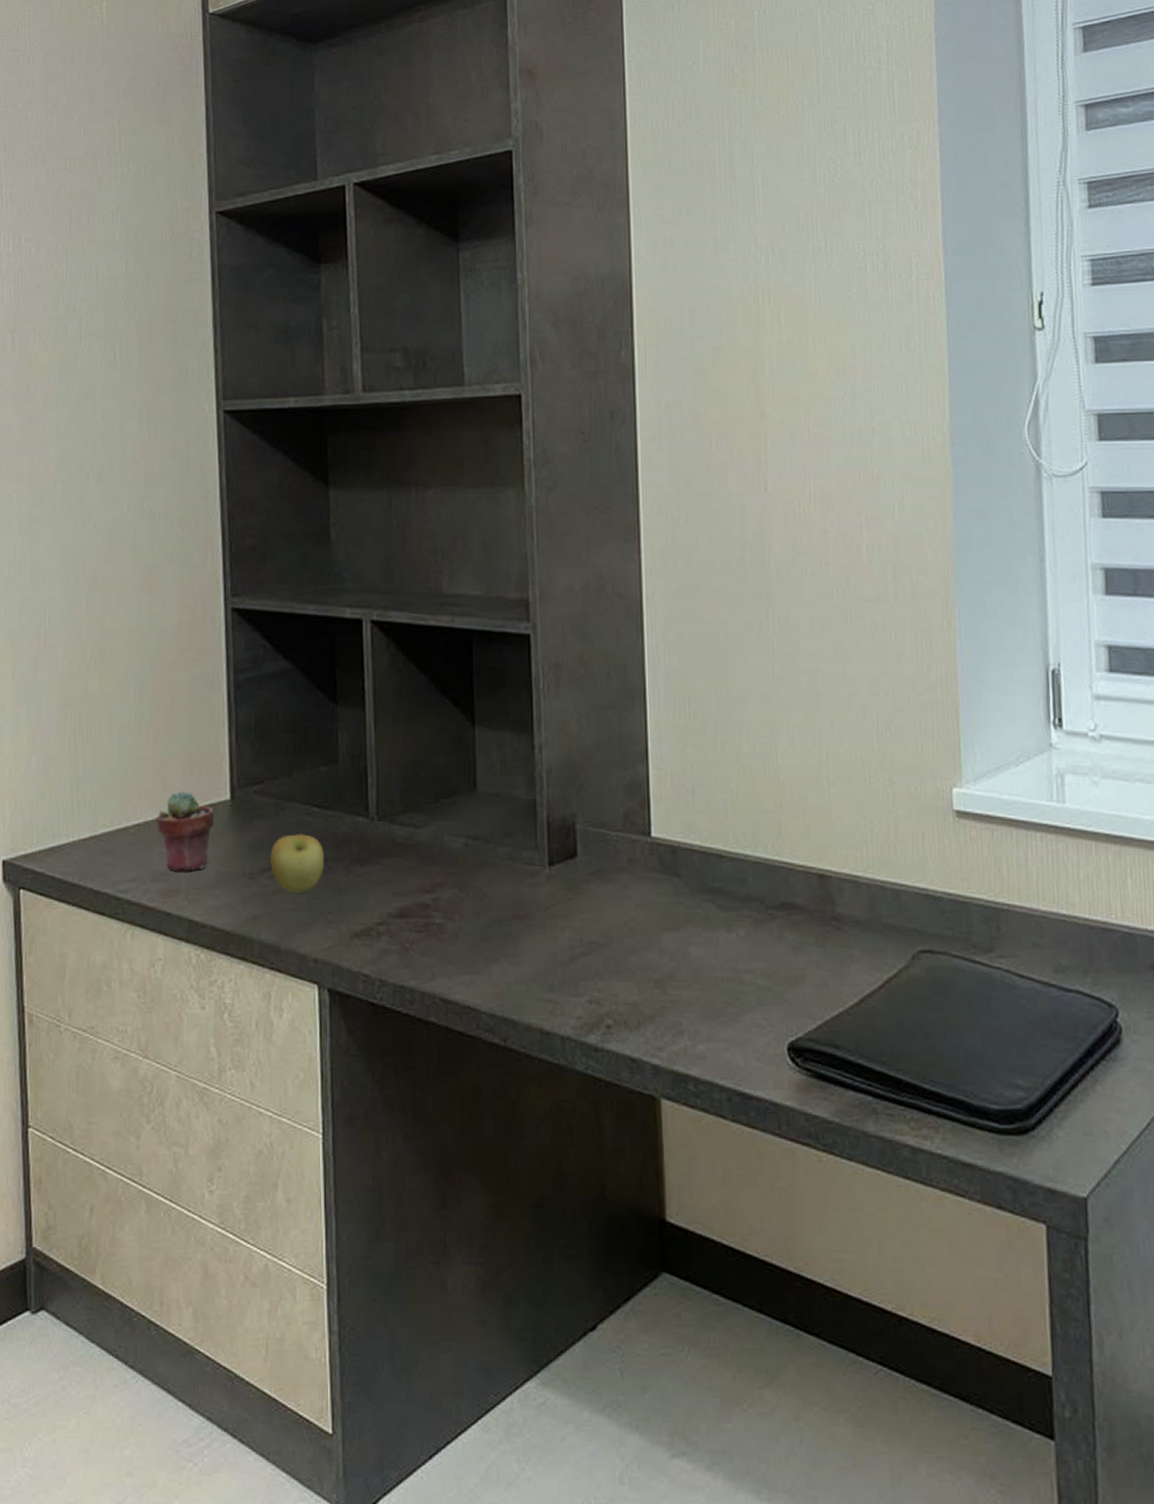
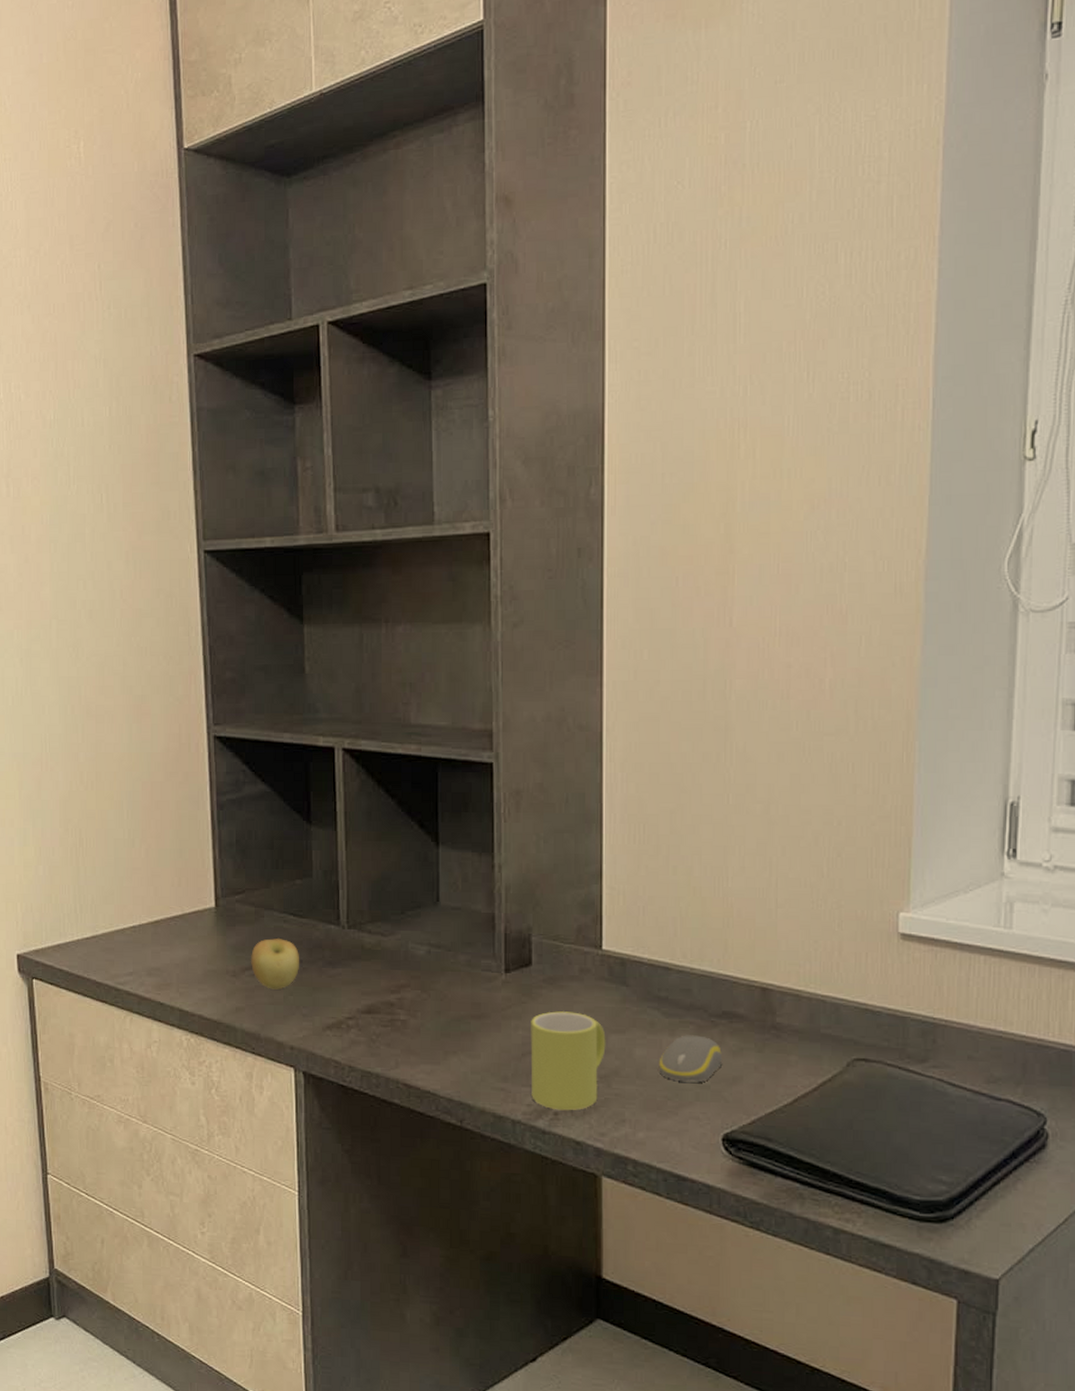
potted succulent: present [157,790,215,872] -> none [150,898,201,968]
mug: none [578,908,659,1023] -> present [531,1011,606,1111]
computer mouse: none [716,930,782,984] -> present [659,1035,722,1083]

